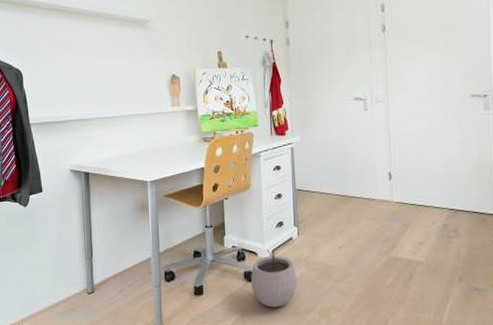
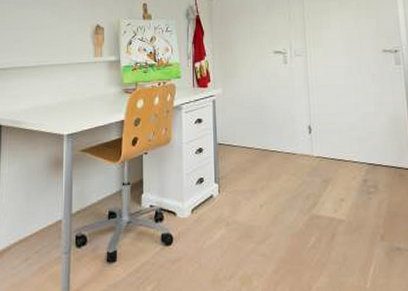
plant pot: present [251,249,297,308] -> none [169,208,217,275]

